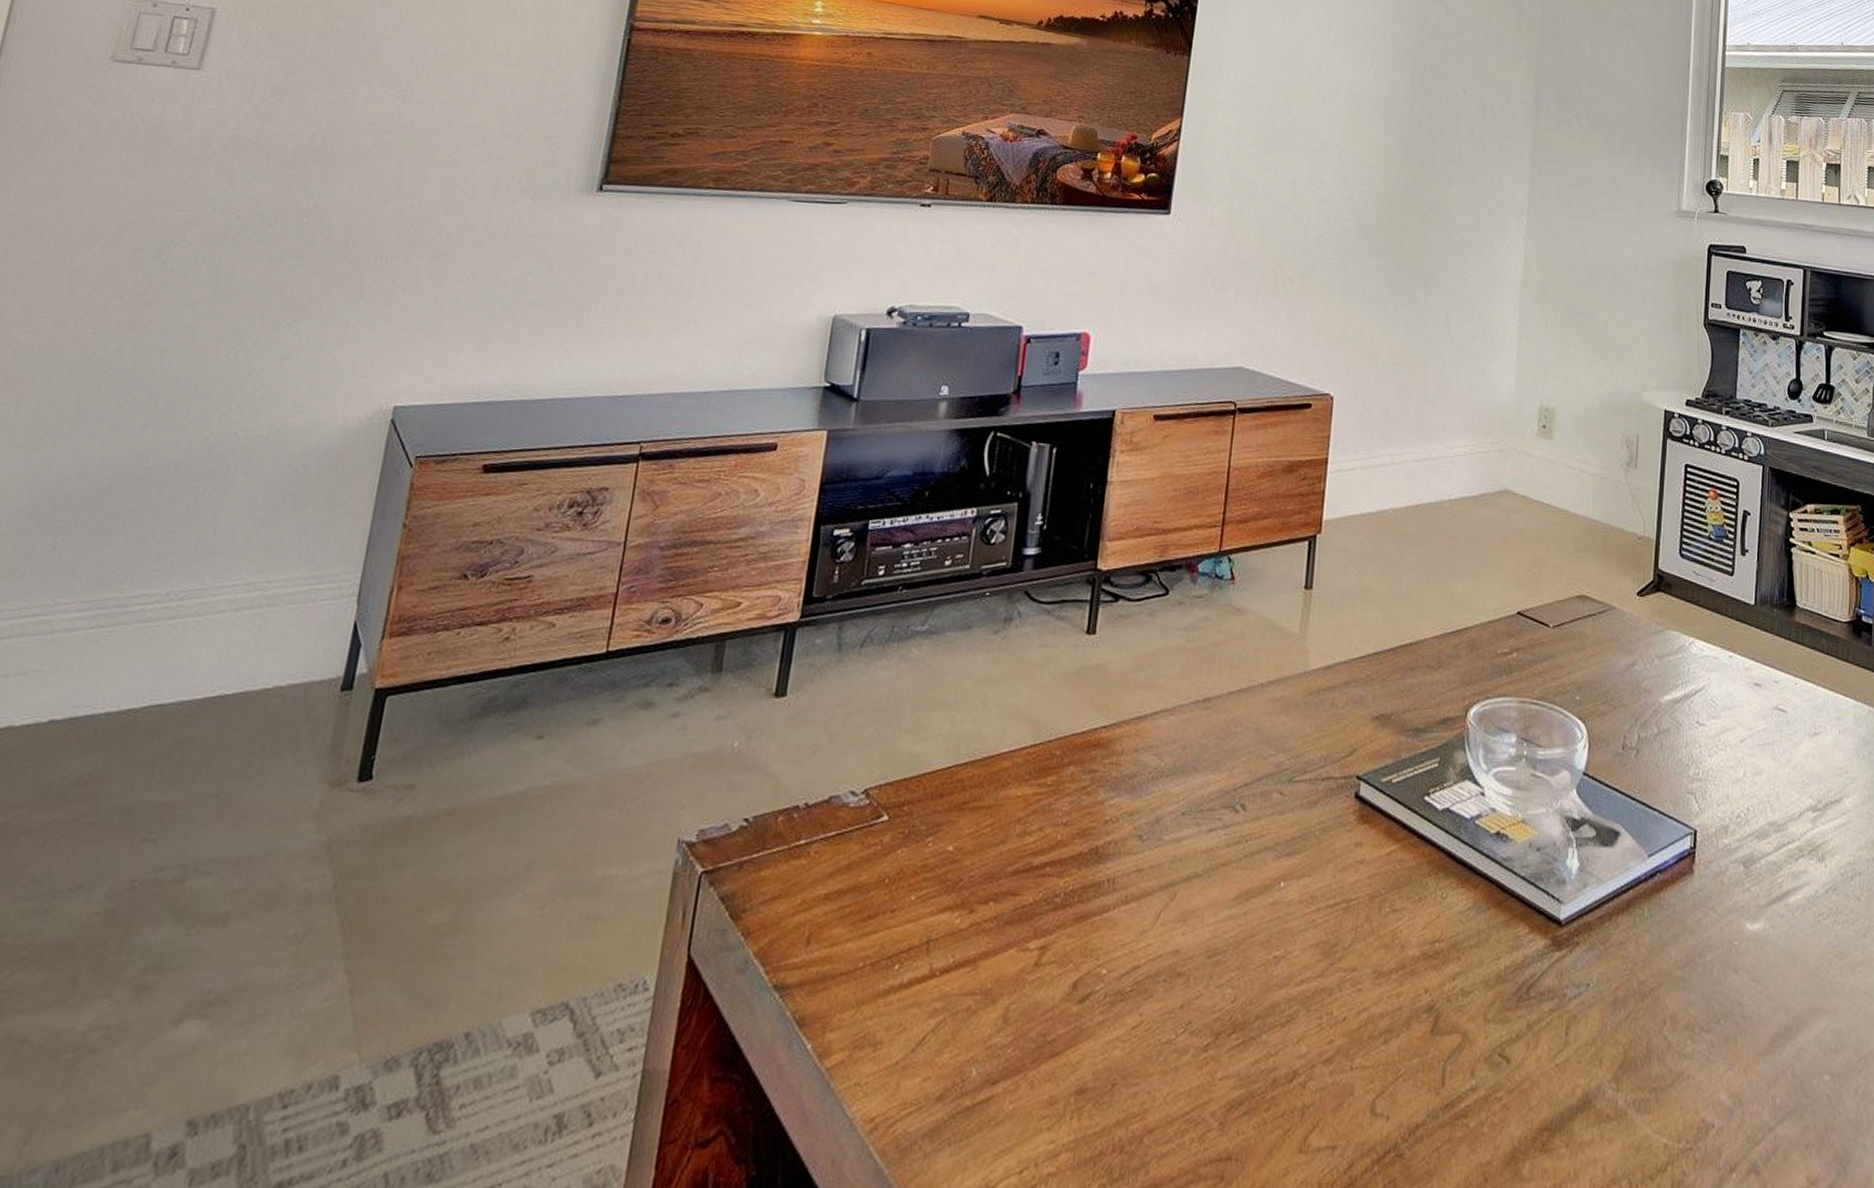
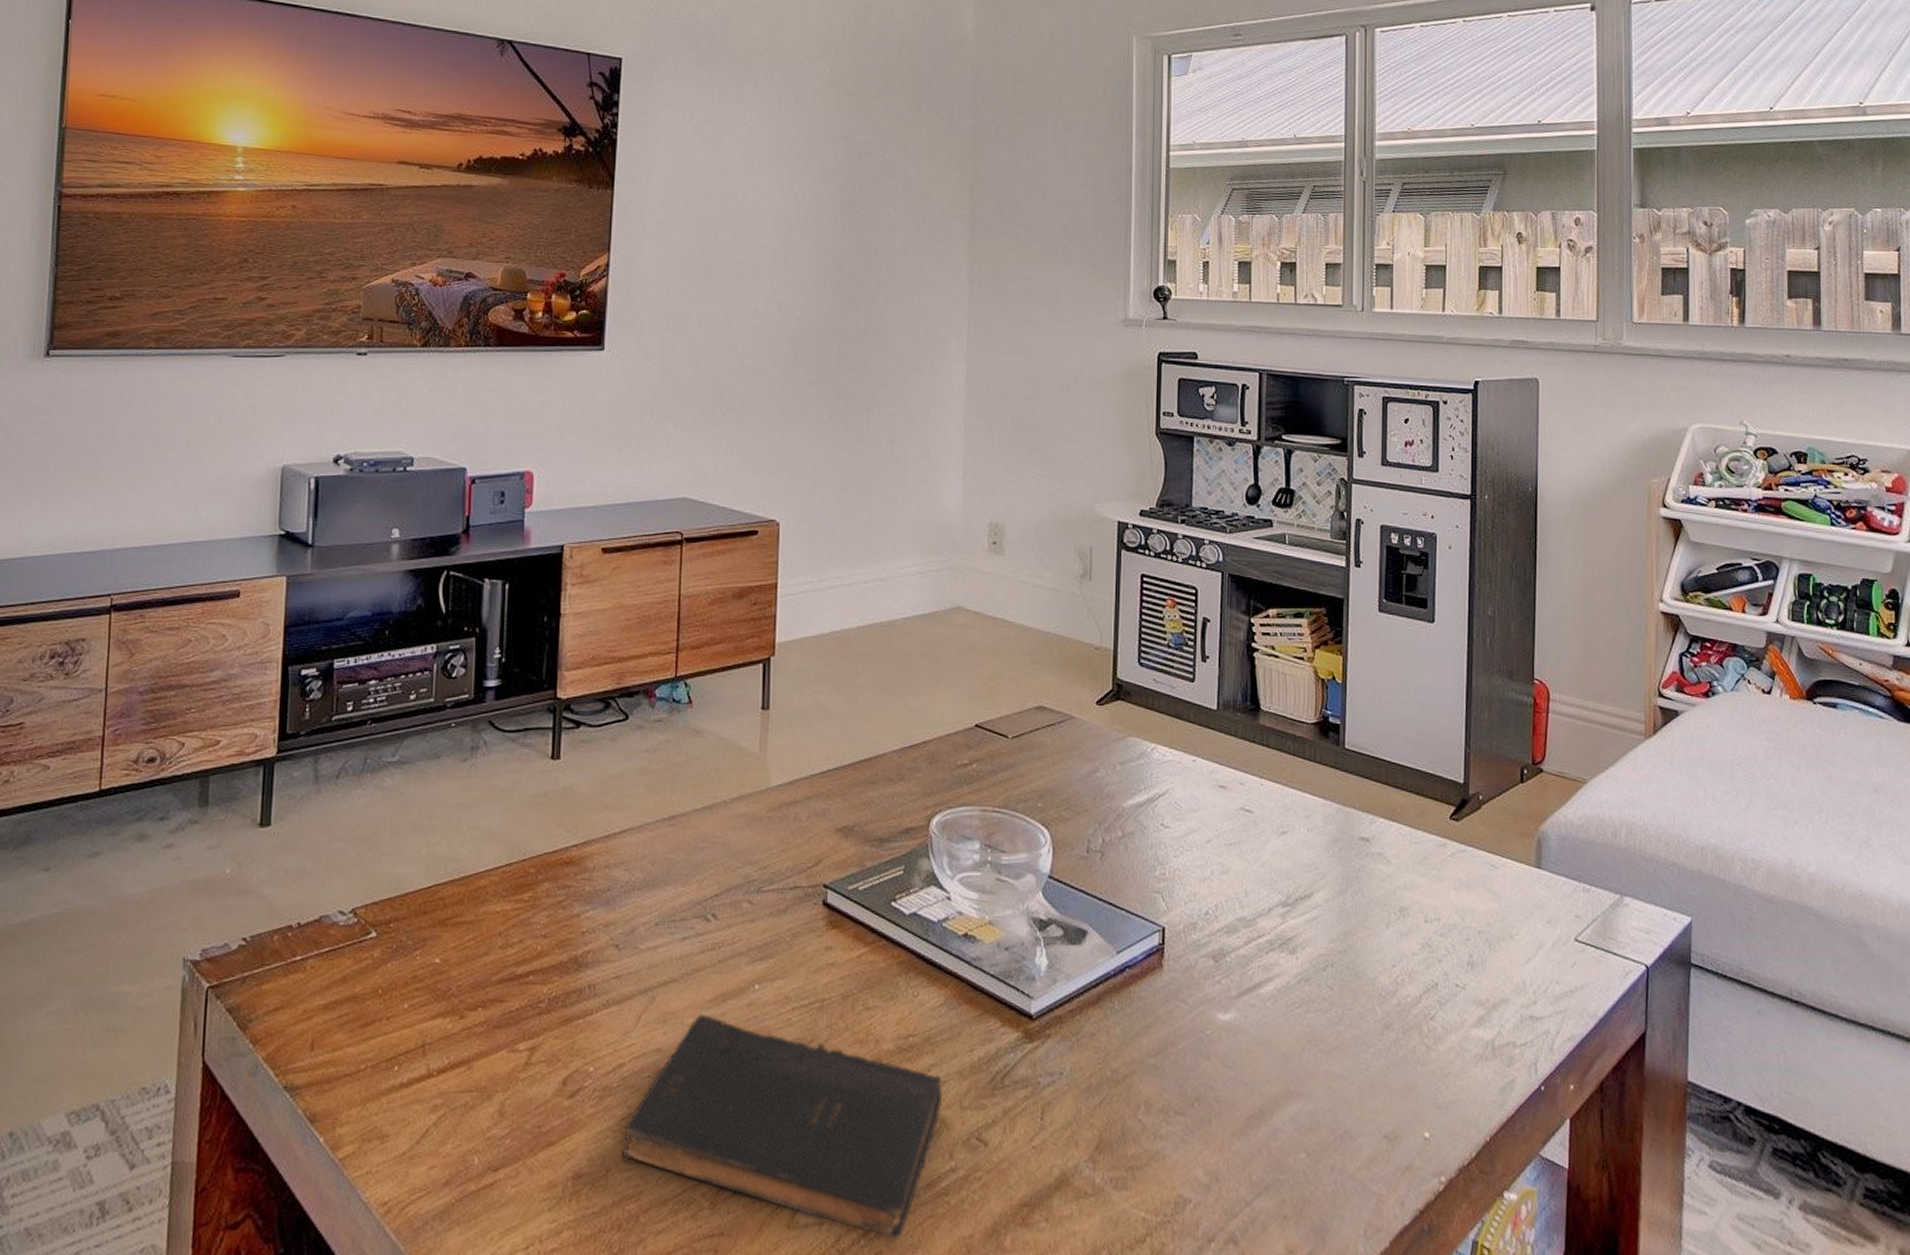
book: none [1129,913,1467,1165] -> present [621,1014,943,1238]

